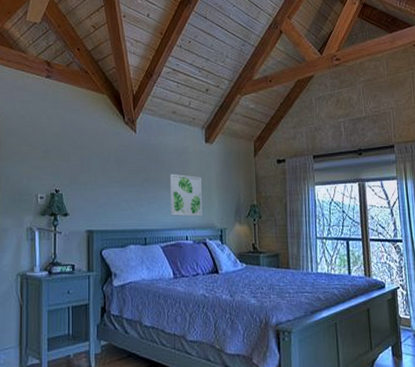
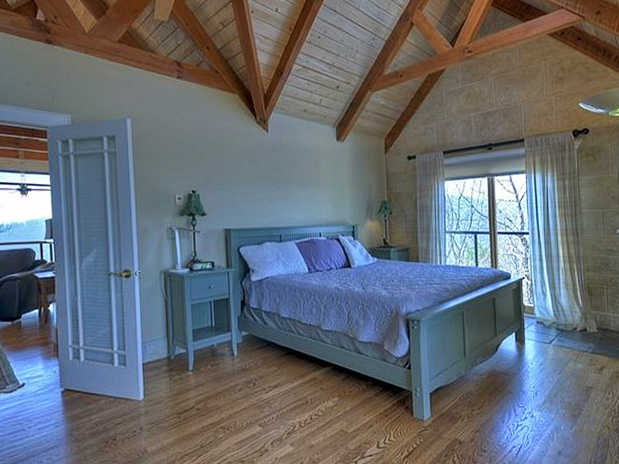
wall art: present [169,173,202,217] -> none [302,172,335,214]

